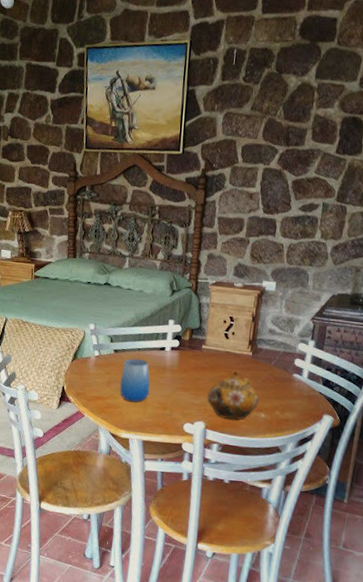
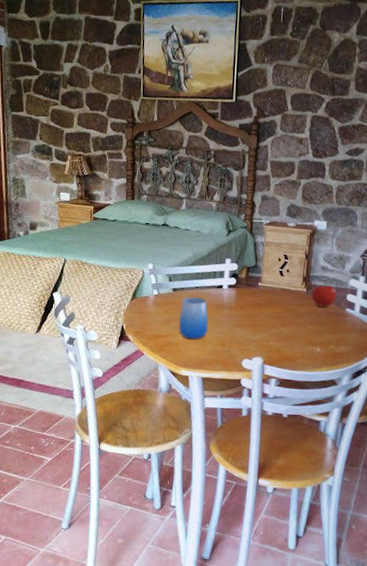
teapot: present [207,371,259,420] -> none [264,307,314,355]
fruit: none [257,345,284,372] -> present [311,282,337,308]

